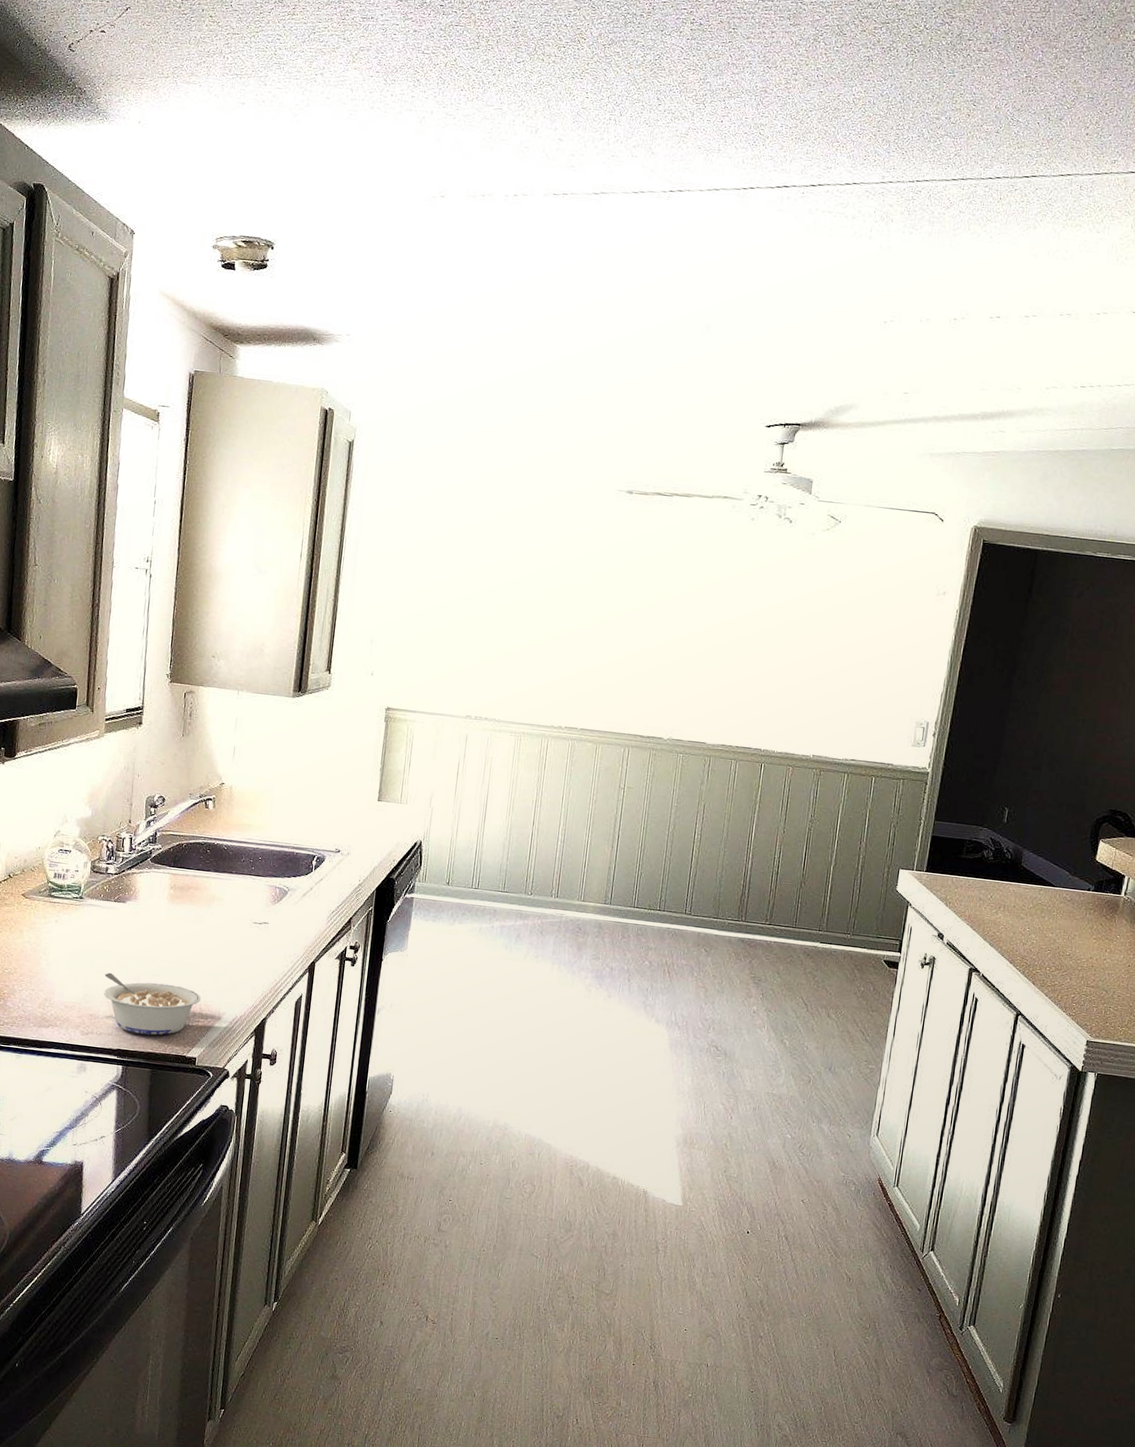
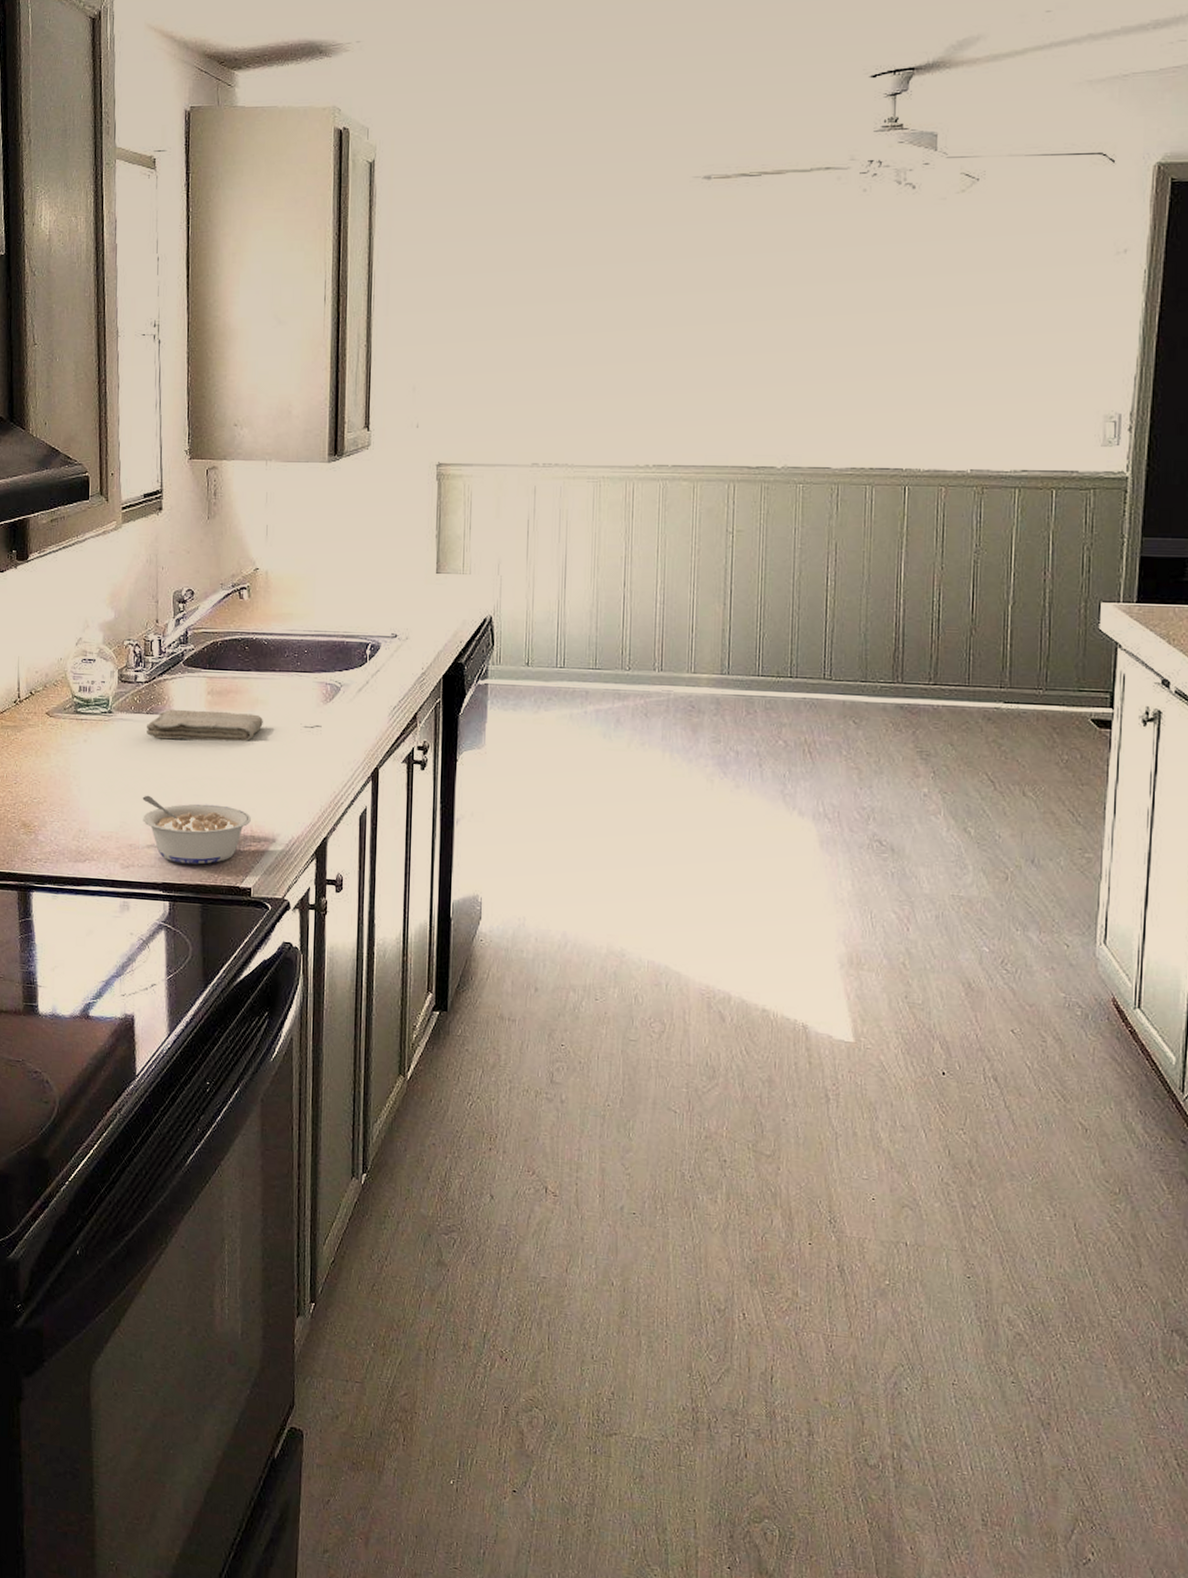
washcloth: none [113,899,218,932] -> present [147,709,263,742]

